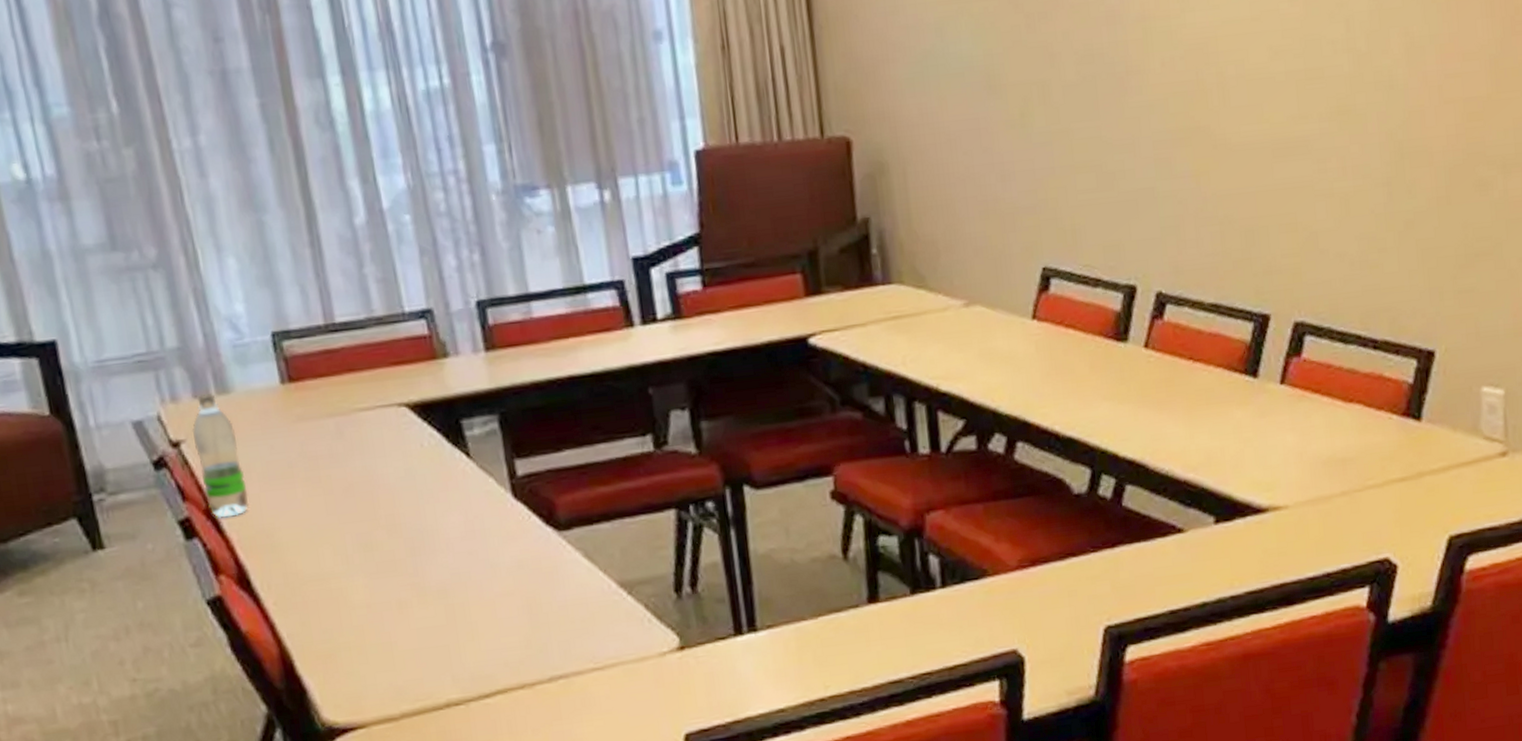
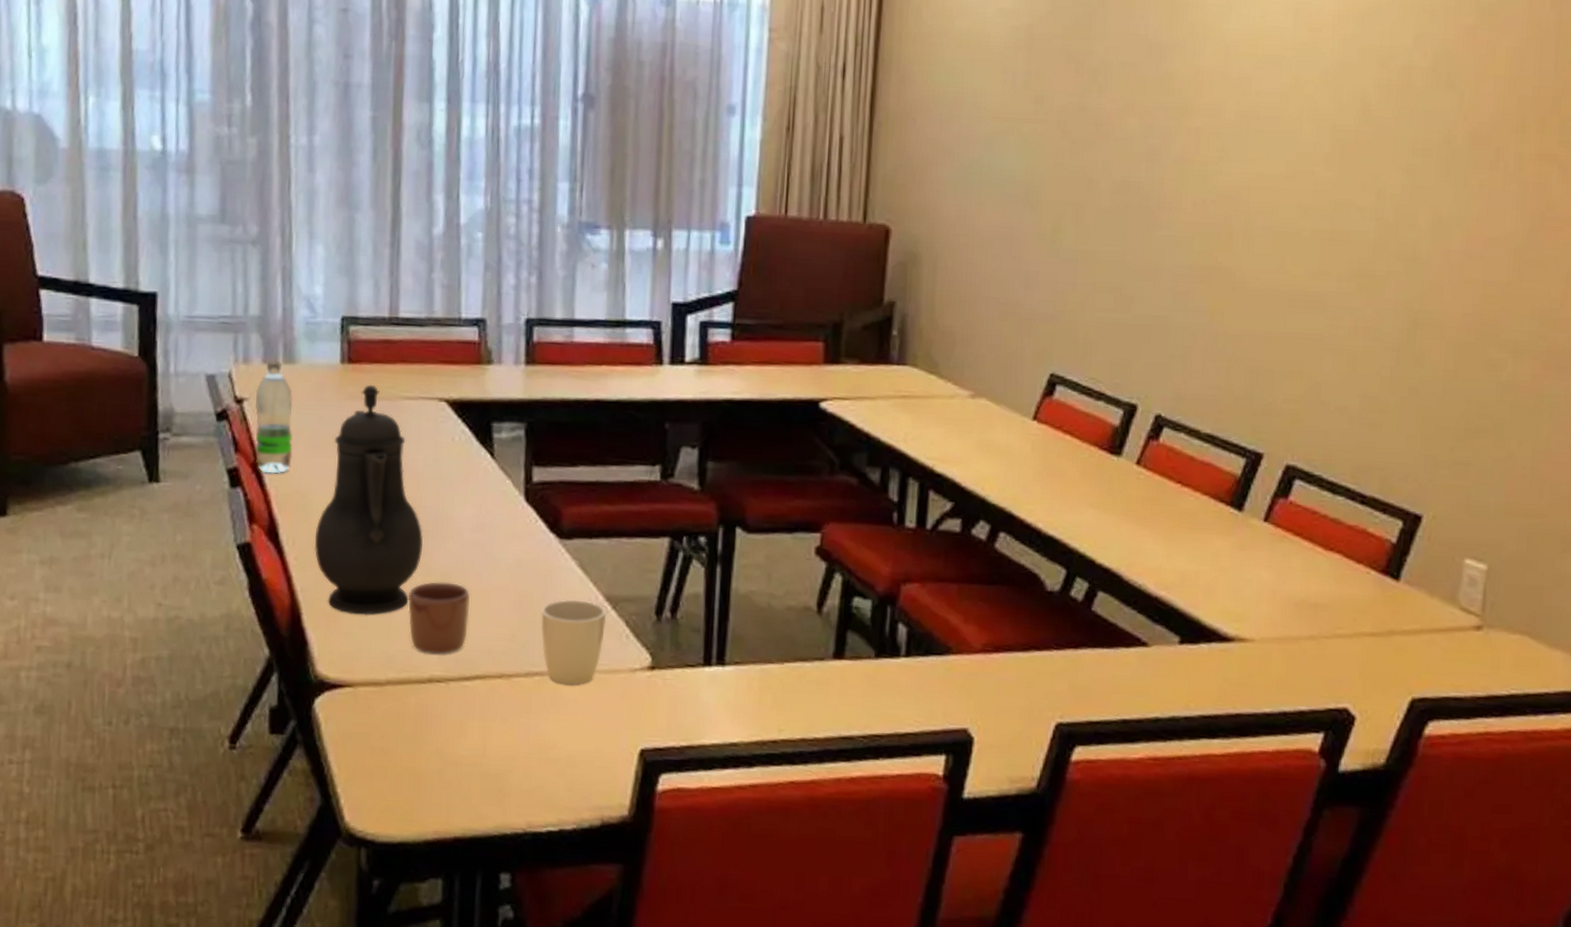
coffeepot: none [290,401,414,652] -> present [314,384,423,615]
cup: none [405,598,479,678] -> present [407,581,471,654]
cup: none [552,591,626,683] -> present [540,599,607,685]

